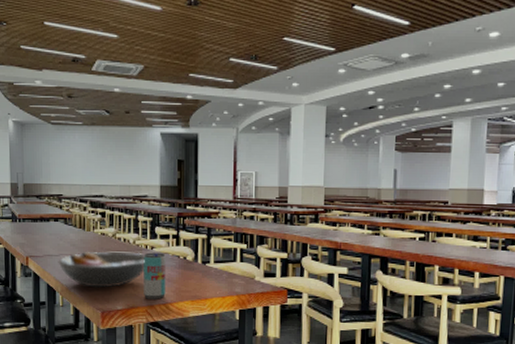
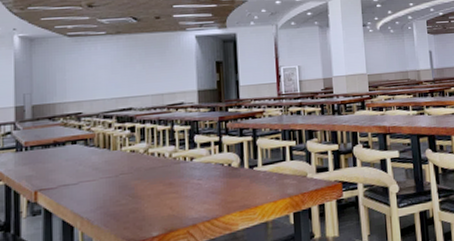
fruit bowl: present [58,251,145,288] -> none [76,166,184,216]
beverage can: present [144,252,166,300] -> none [182,162,210,218]

